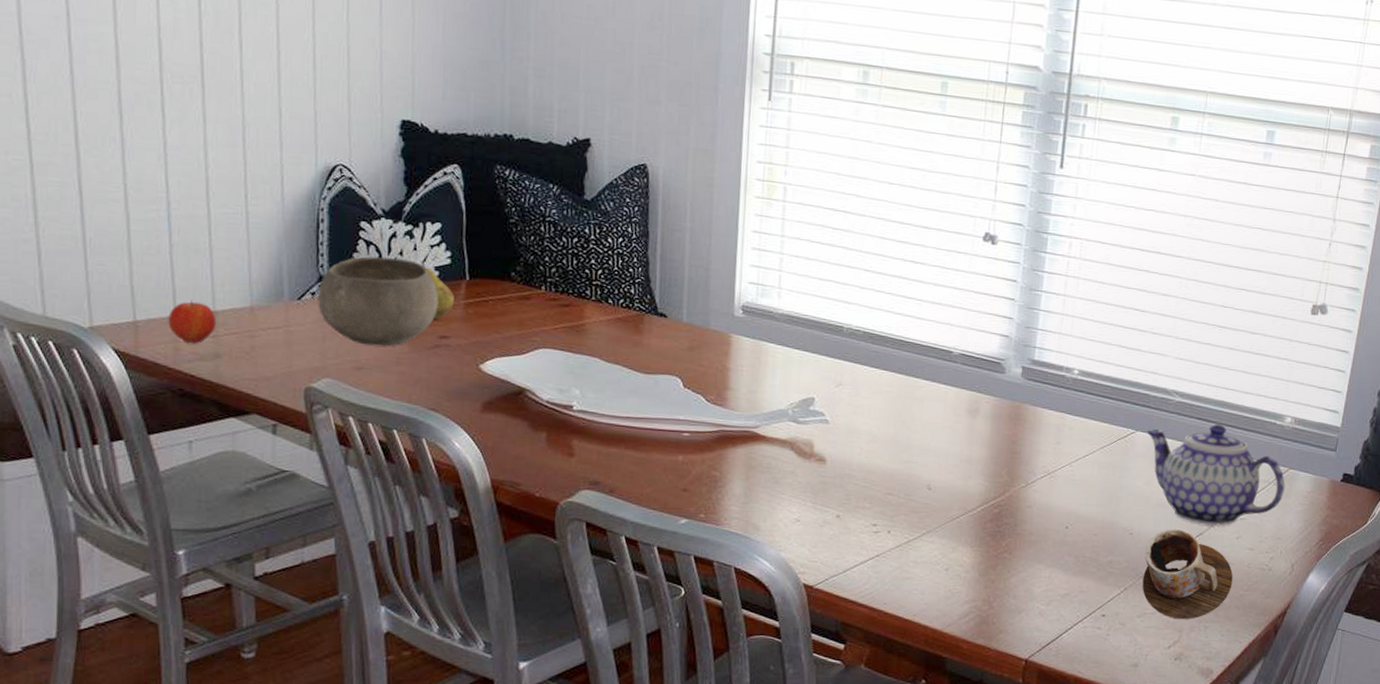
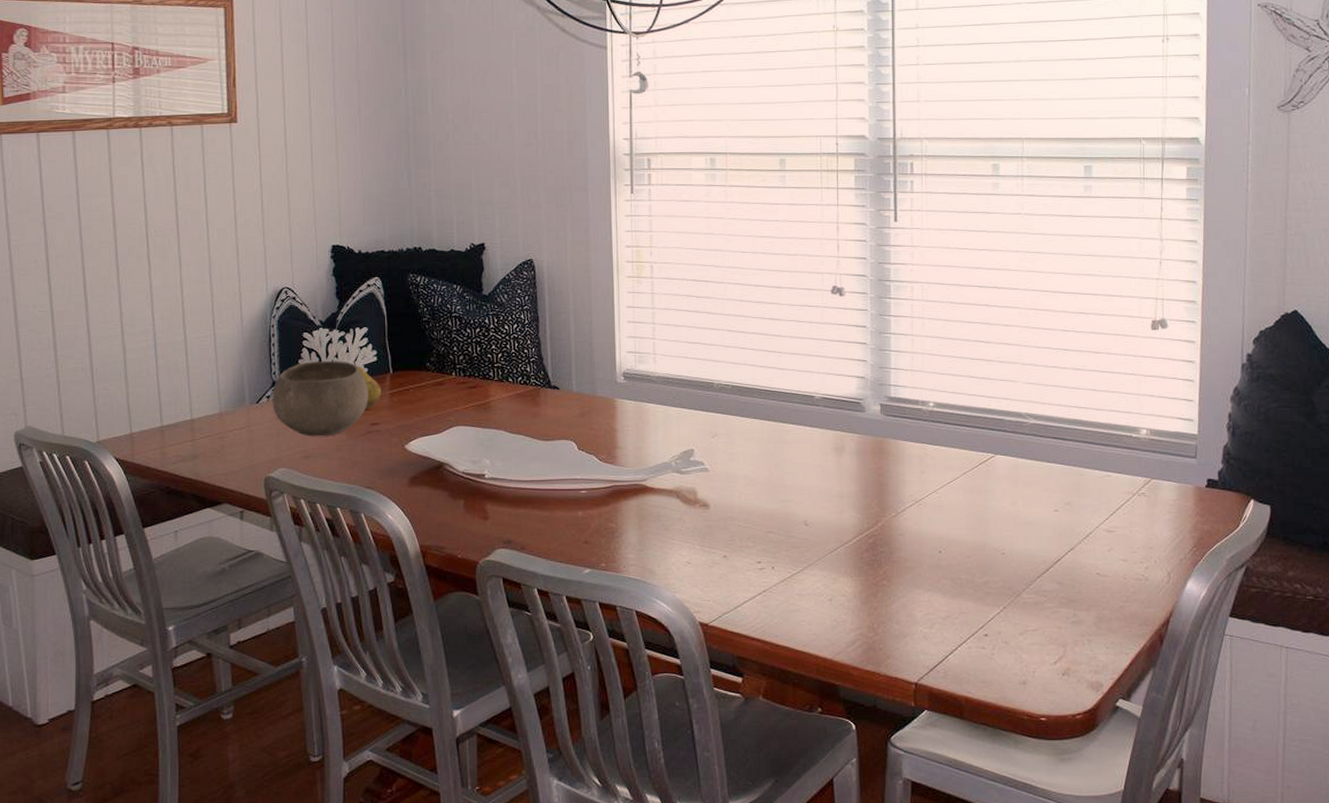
apple: present [168,300,217,344] -> none [156,412,194,449]
mug: present [1142,529,1233,620] -> none [1019,546,1111,635]
teapot: present [1146,424,1285,526] -> none [1006,442,1150,540]

